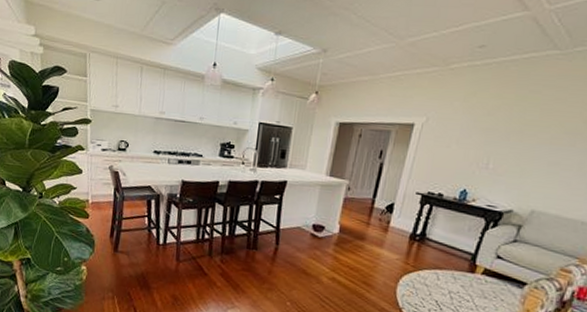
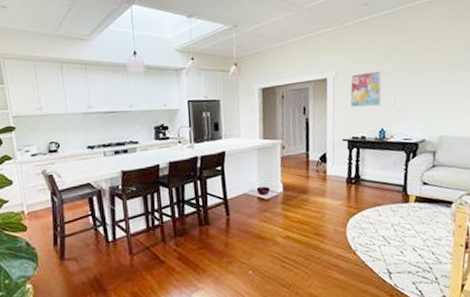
wall art: none [435,123,480,165] -> present [350,70,382,107]

